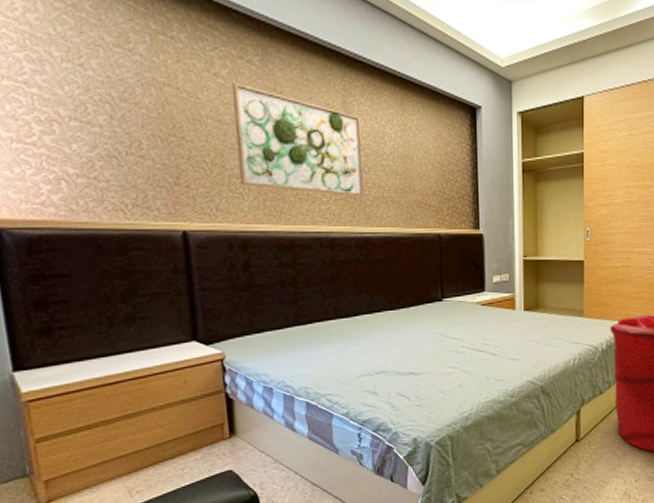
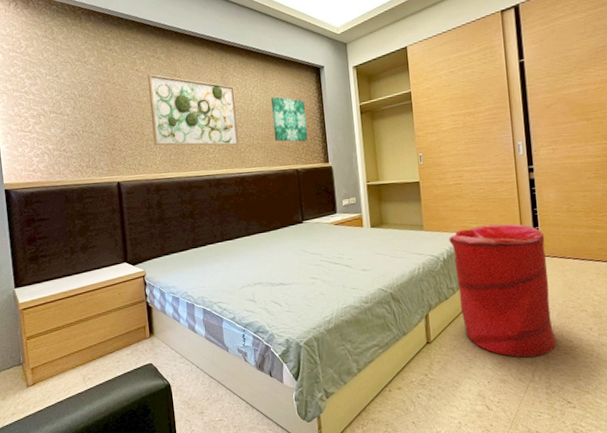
wall art: none [409,138,455,200] -> present [270,97,308,142]

